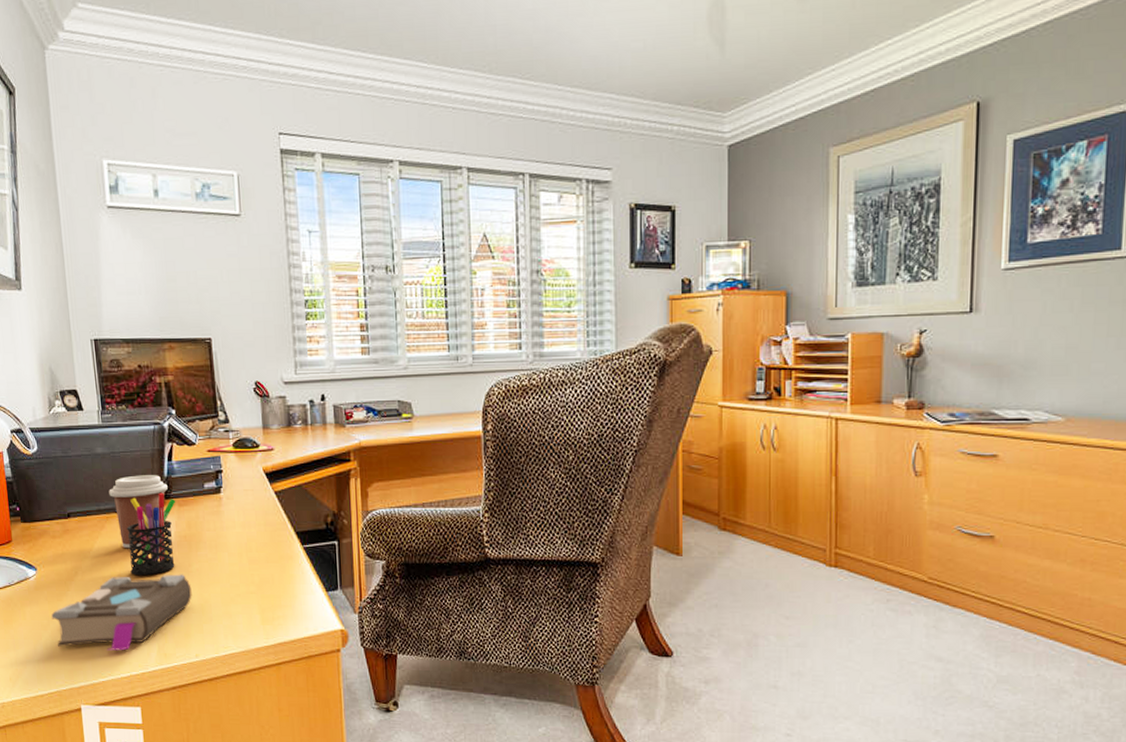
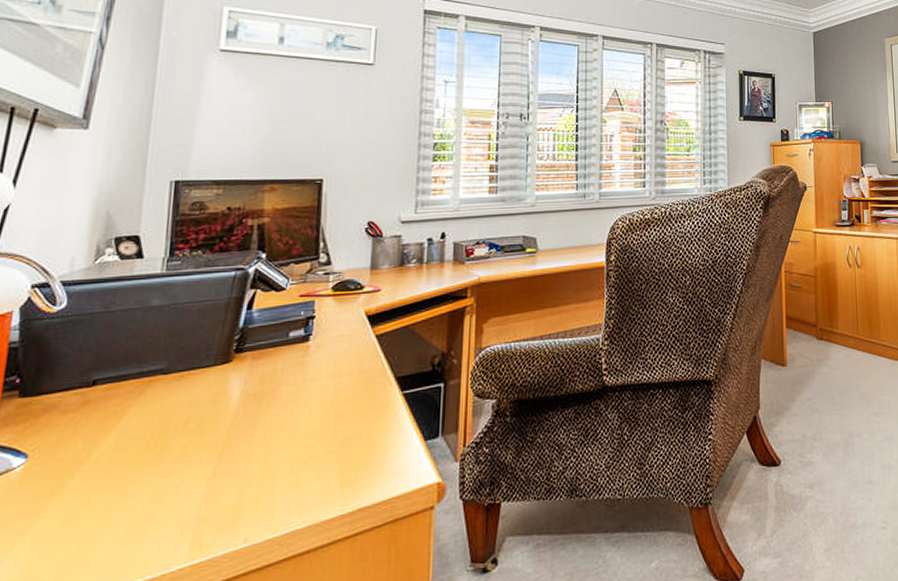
book: present [51,574,192,651] -> none [36,440,253,558]
coffee cup: present [109,475,168,549] -> none [159,326,241,417]
pen holder: present [127,492,176,576] -> none [170,345,250,449]

